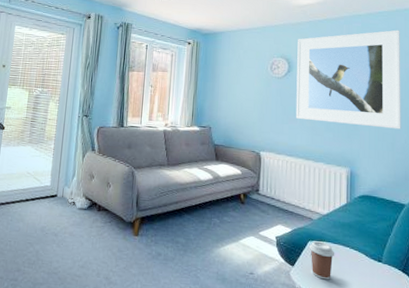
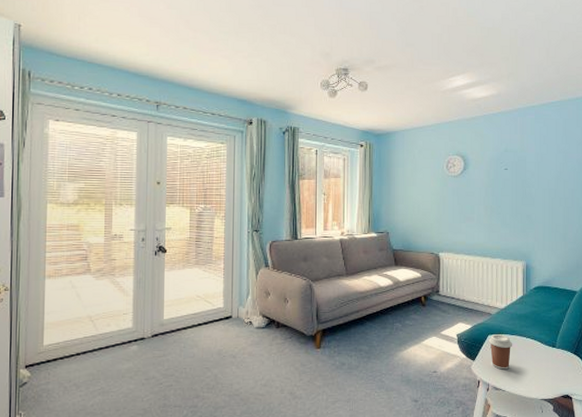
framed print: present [295,30,401,129] -> none [472,120,573,220]

